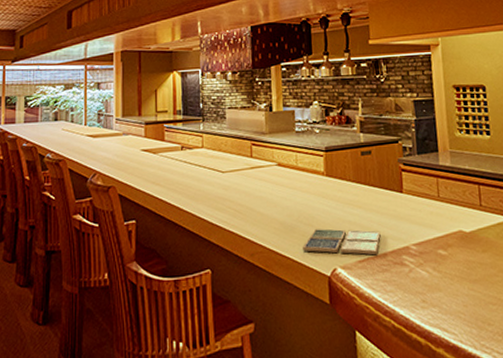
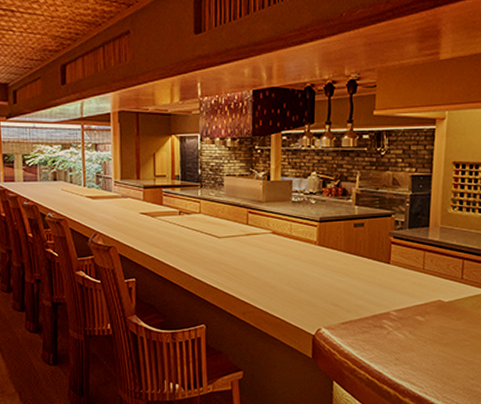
drink coaster: present [303,229,381,255] -> none [291,293,365,319]

